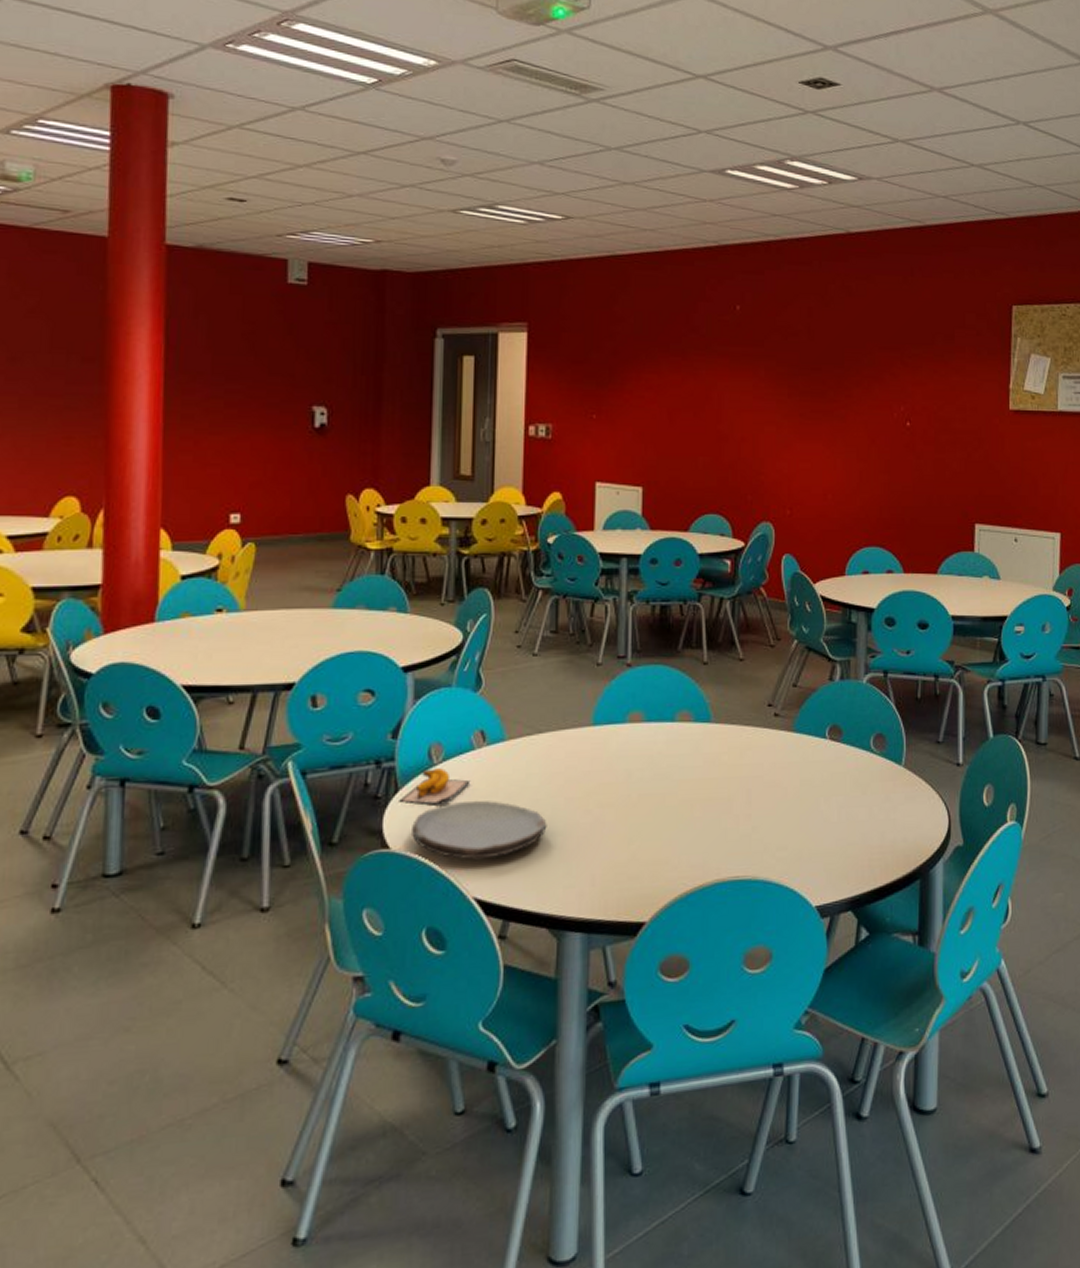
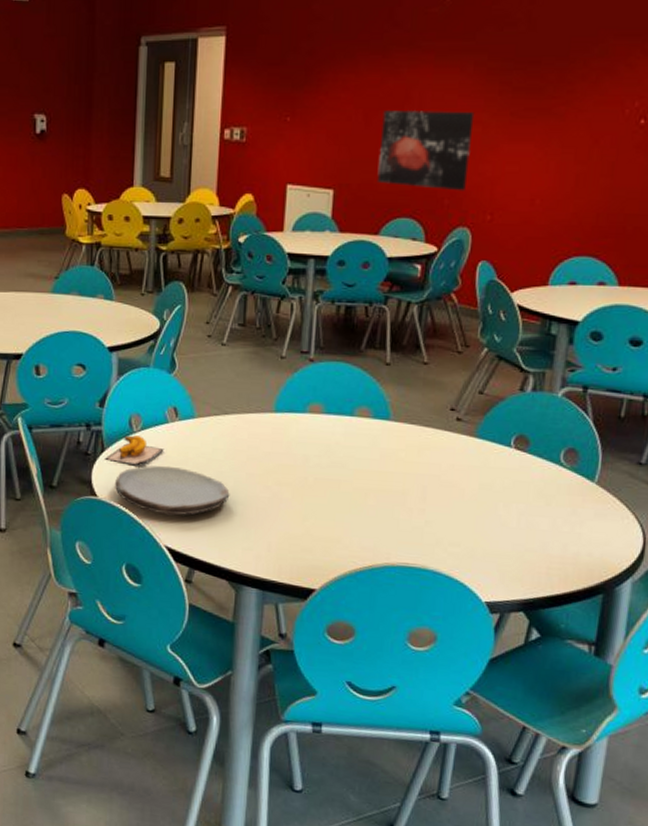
wall art: none [684,409,769,488] -> present [377,109,475,191]

